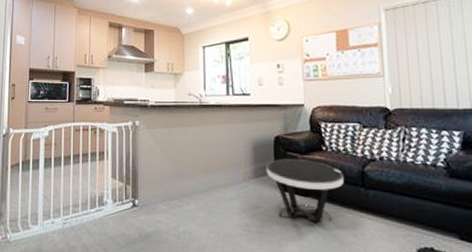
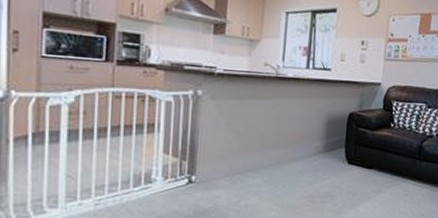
side table: present [266,159,344,224] -> none [336,134,405,192]

